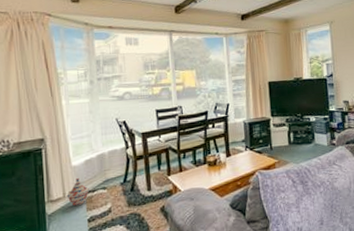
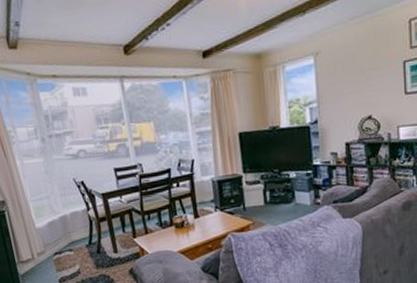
woven basket: present [66,178,89,207] -> none [35,240,56,268]

